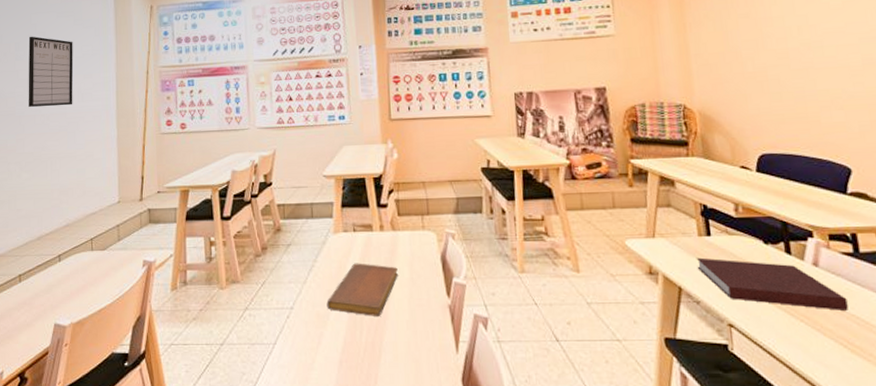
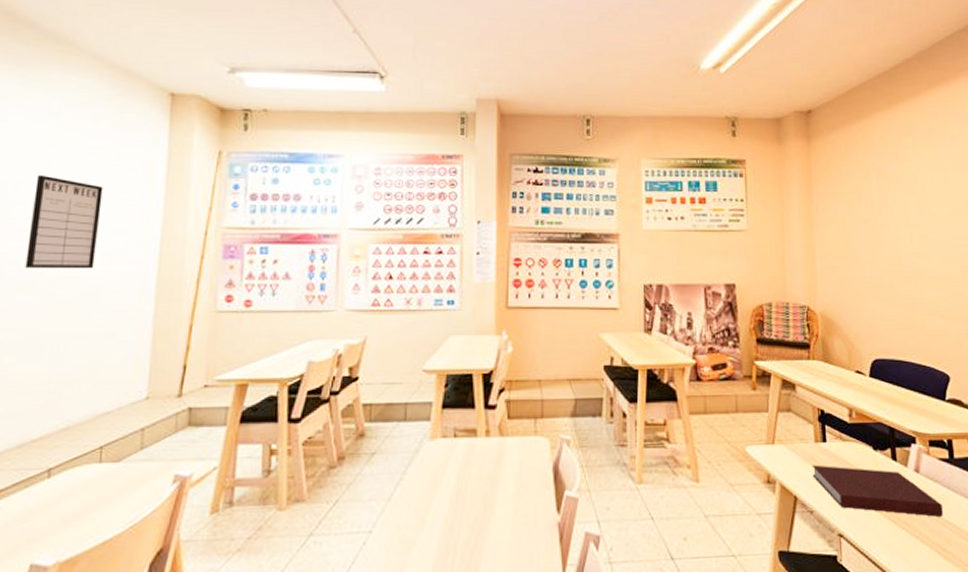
notebook: present [326,263,398,316] -> none [414,474,503,539]

